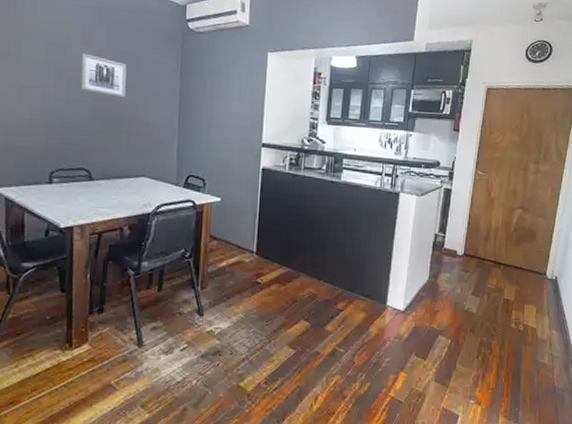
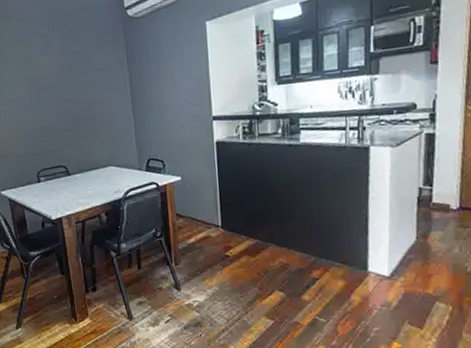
wall art: present [80,53,127,98] -> none [44,61,85,96]

